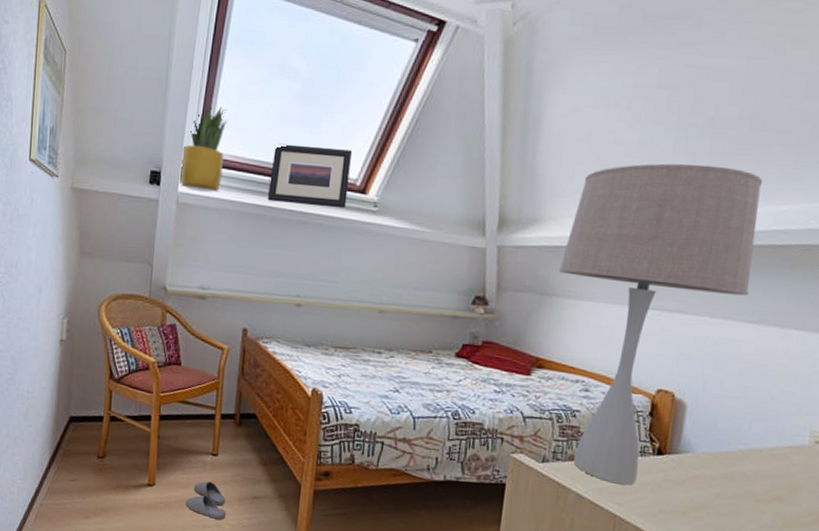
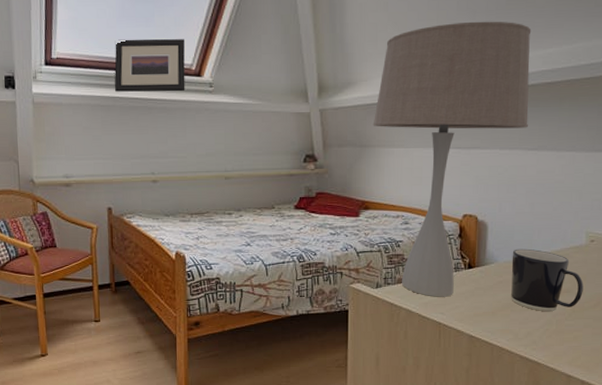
planter: present [180,105,228,193] -> none [31,11,71,91]
slippers: present [185,481,226,520] -> none [76,345,114,376]
mug: none [707,439,802,522] -> present [511,248,584,312]

